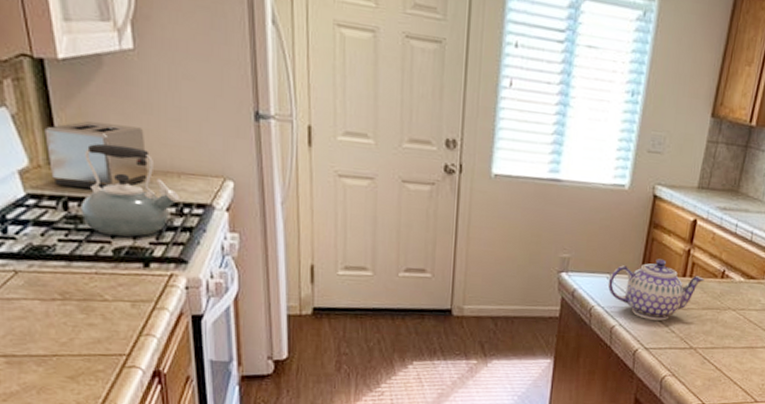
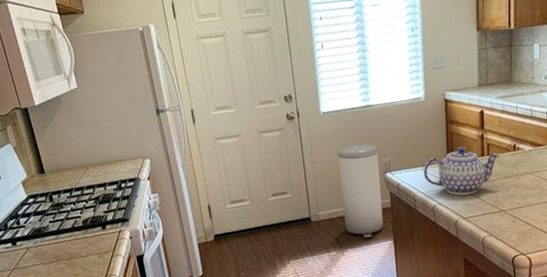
toaster: present [44,121,148,190] -> none [33,137,97,187]
kettle: present [80,143,181,238] -> none [58,151,119,213]
pedal bin: none [495,225,558,351] -> present [337,143,384,238]

